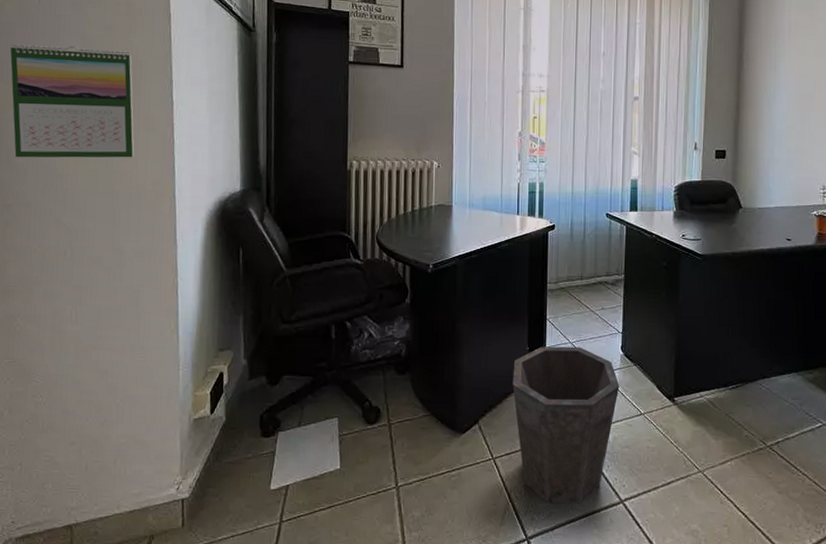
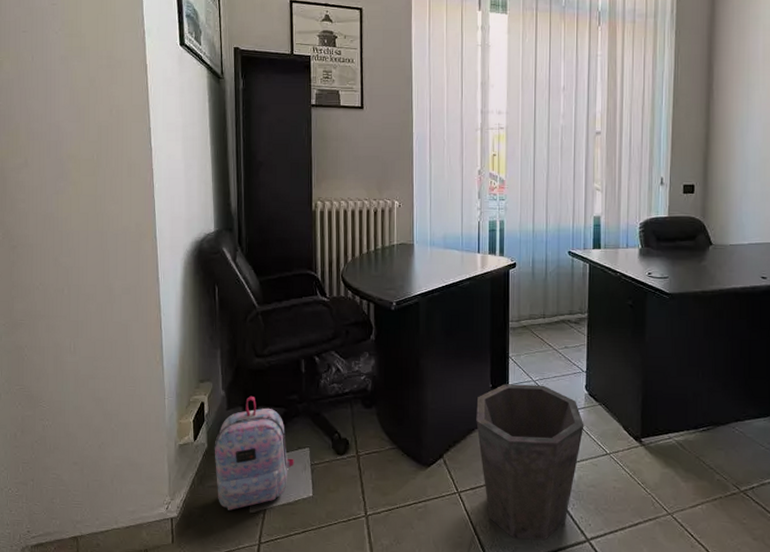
calendar: present [10,44,135,158] -> none [9,98,119,203]
backpack: none [233,364,321,488] -> present [214,395,294,510]

